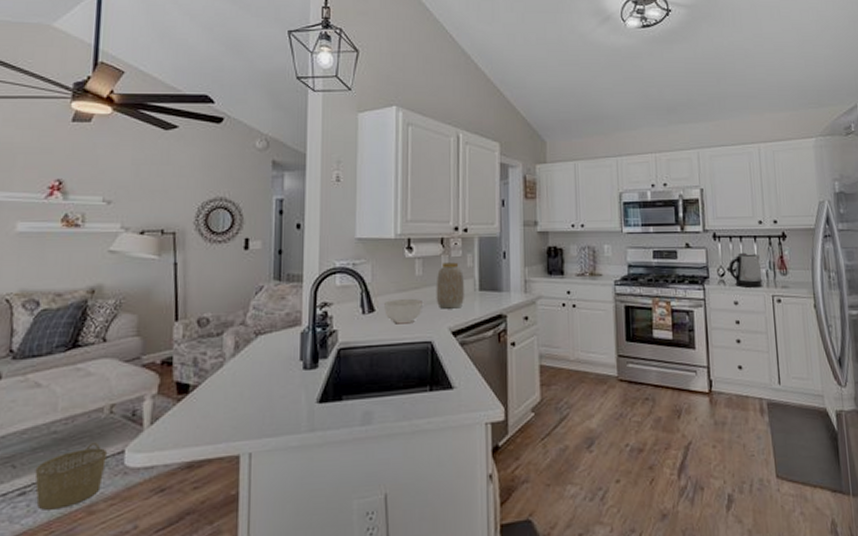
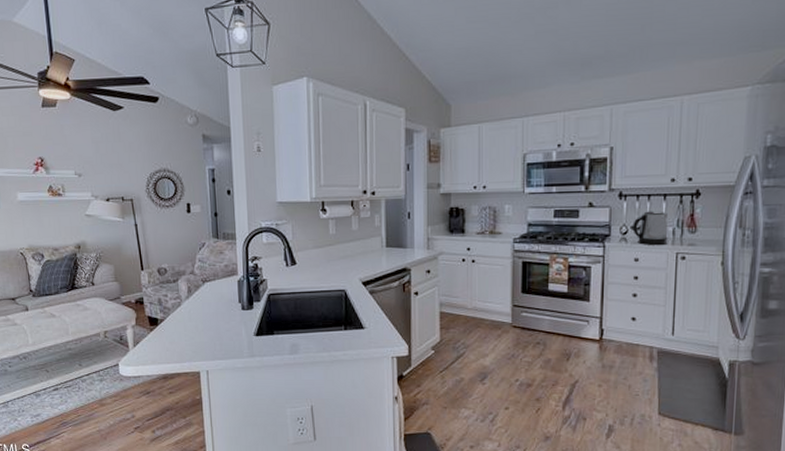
basket: present [35,441,108,510] -> none [61,357,108,401]
bowl: present [384,299,422,324] -> none [304,254,336,275]
vase: present [436,262,465,309] -> none [347,222,374,263]

